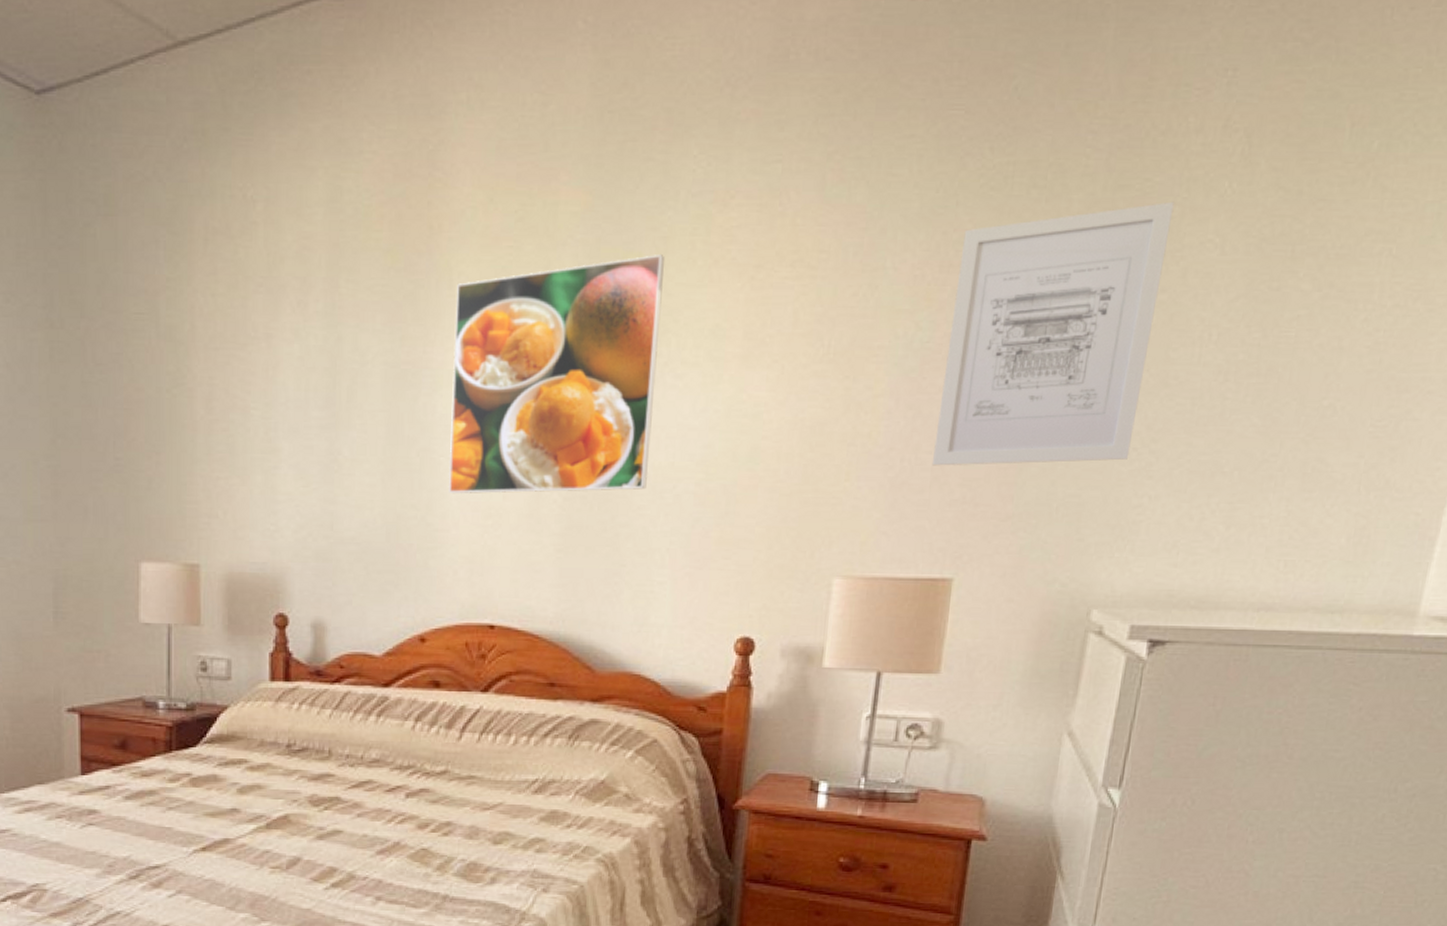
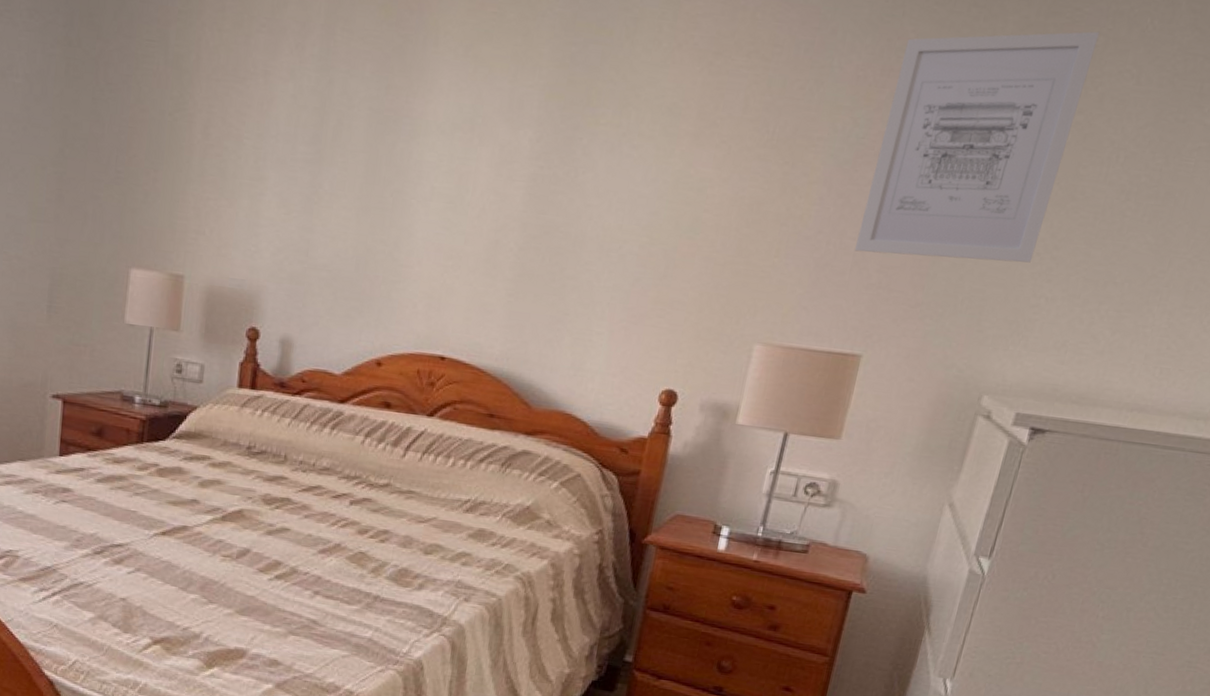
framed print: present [448,255,664,494] -> none [415,33,633,247]

